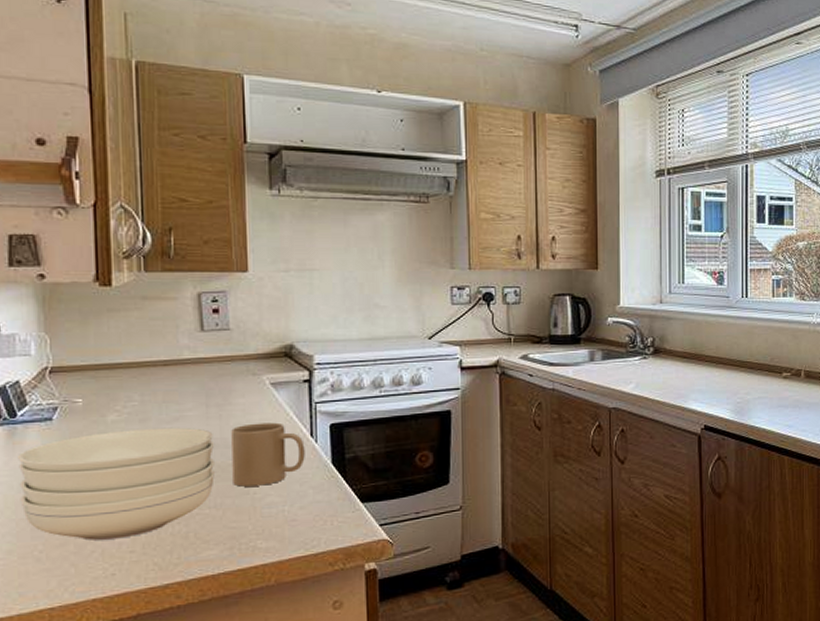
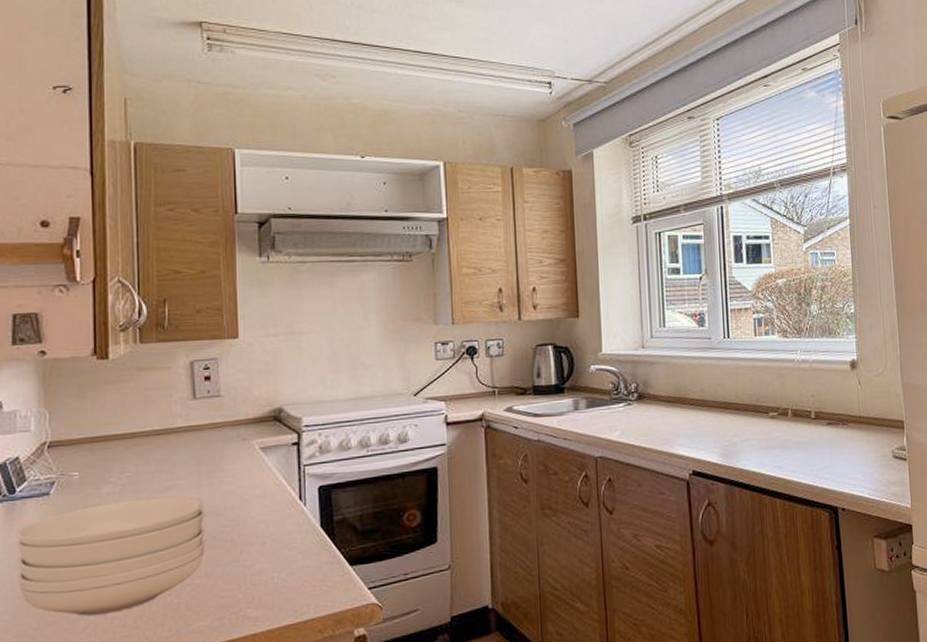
mug: present [231,422,305,487] -> none [222,487,294,555]

